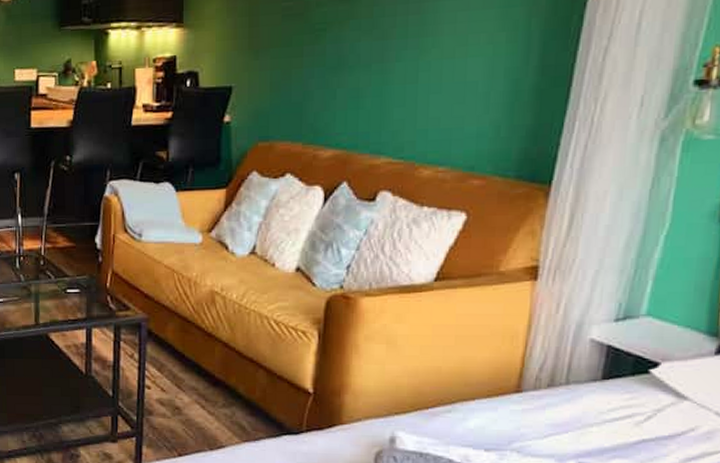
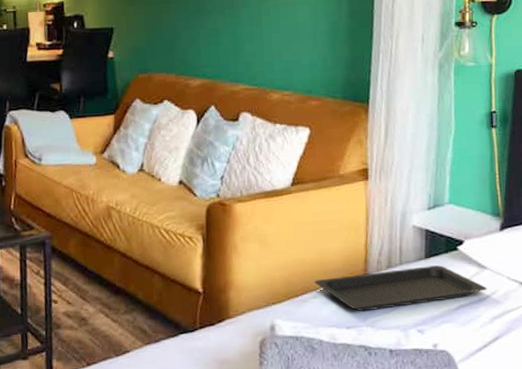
serving tray: none [451,389,684,434] -> present [314,265,487,312]

